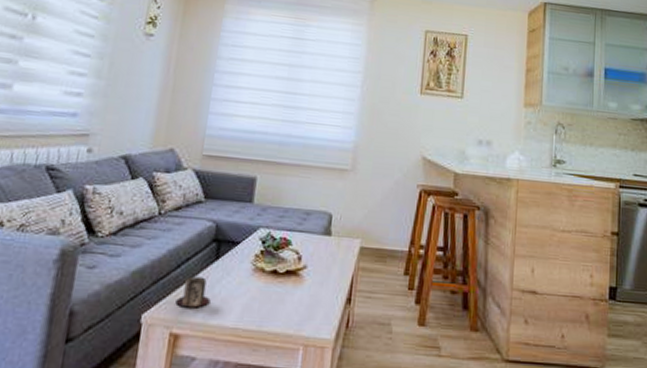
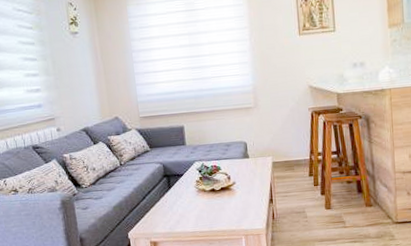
mug: present [175,276,211,308] -> none [148,202,172,224]

